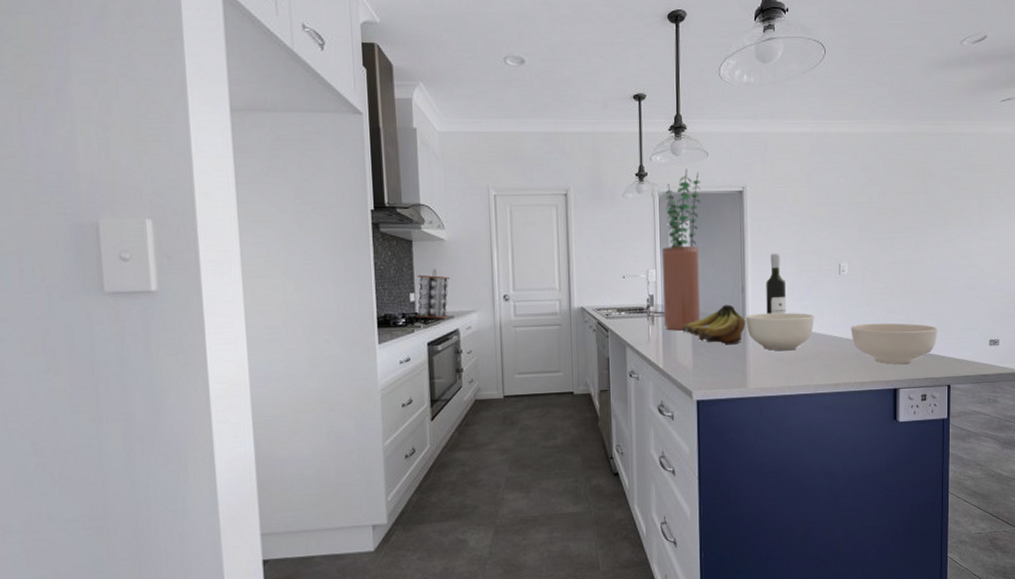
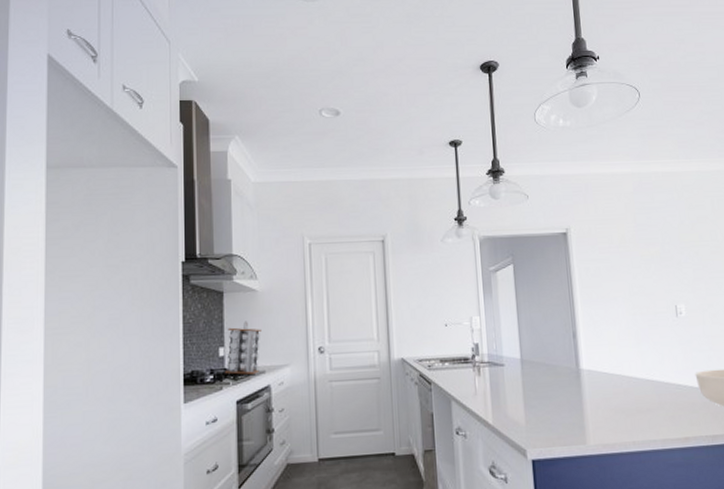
vase: present [661,169,701,331] -> none [485,212,531,382]
fruit: present [682,304,746,345] -> none [511,352,580,397]
bowl: present [746,312,815,351] -> none [579,359,655,402]
bottle: present [766,253,787,315] -> none [598,295,624,362]

